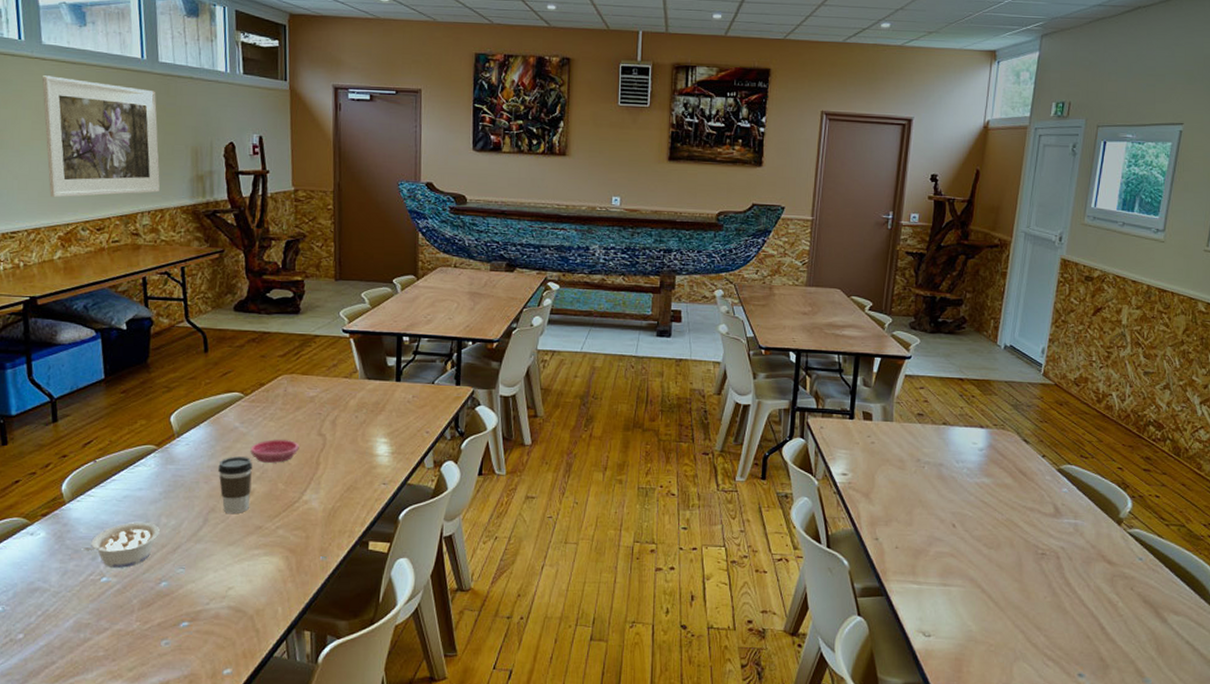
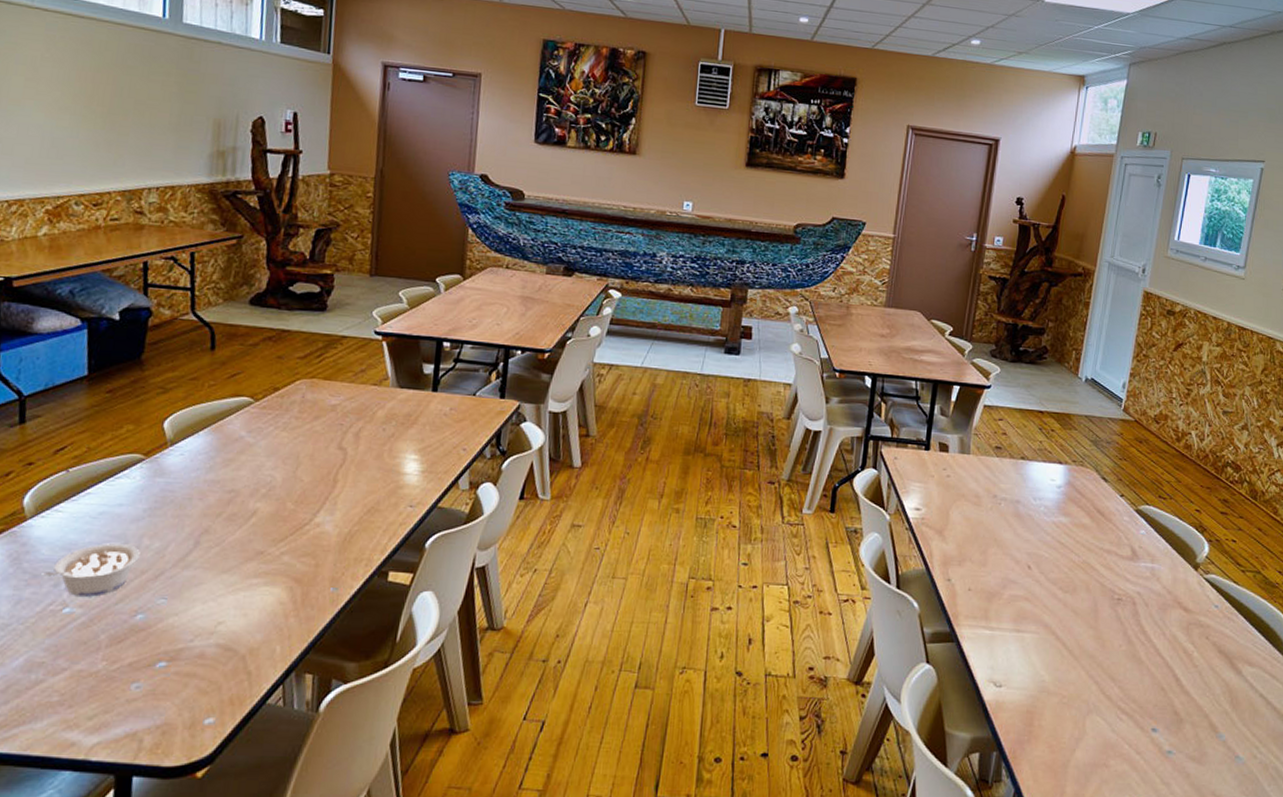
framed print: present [42,75,161,198] -> none [39,28,177,167]
coffee cup: present [218,457,252,513] -> none [216,470,258,536]
saucer: present [250,440,299,463] -> none [256,452,315,479]

